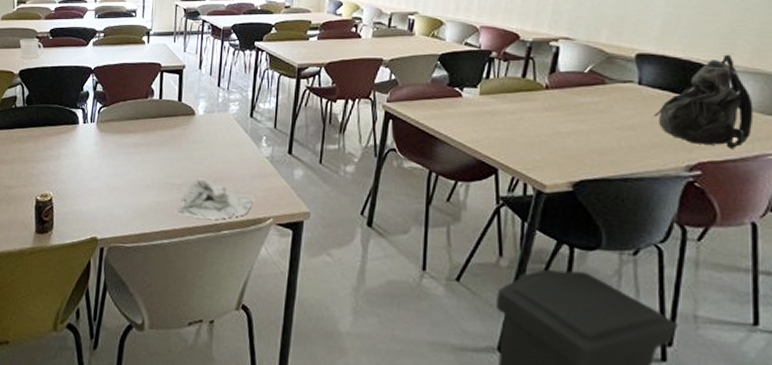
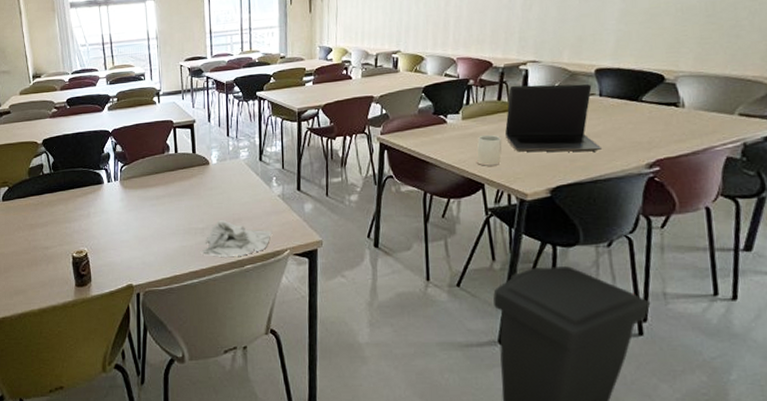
mug: present [19,38,44,60] -> none [39,109,63,129]
mug: none [491,114,523,150] -> present [475,134,502,166]
laptop computer: none [526,62,636,146] -> present [504,84,601,152]
backpack: present [654,54,754,149] -> none [615,61,701,145]

